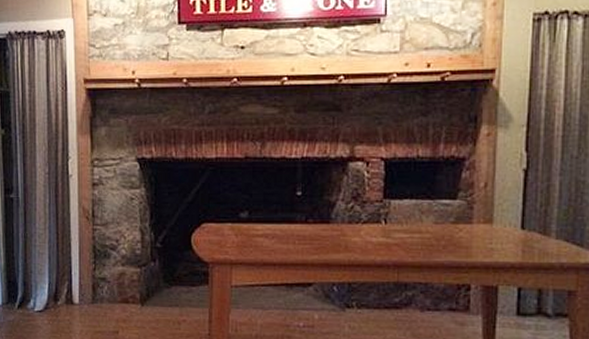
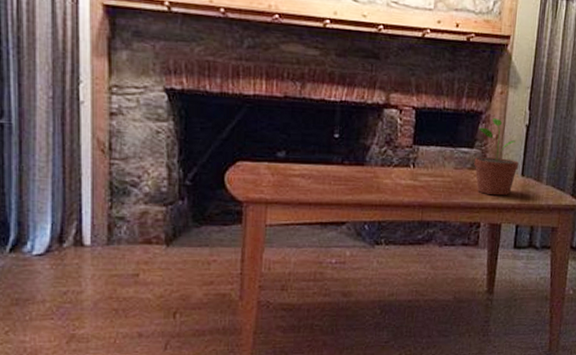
potted plant: none [458,164,516,253] -> present [474,118,518,196]

